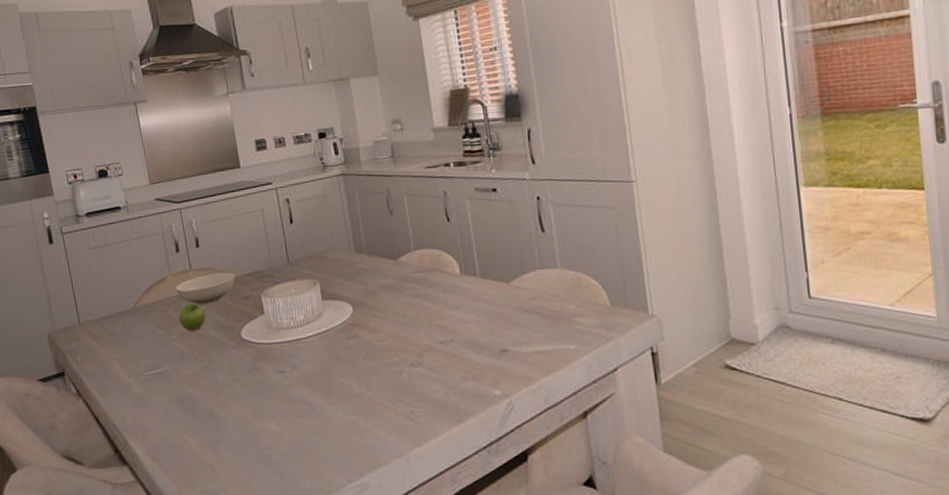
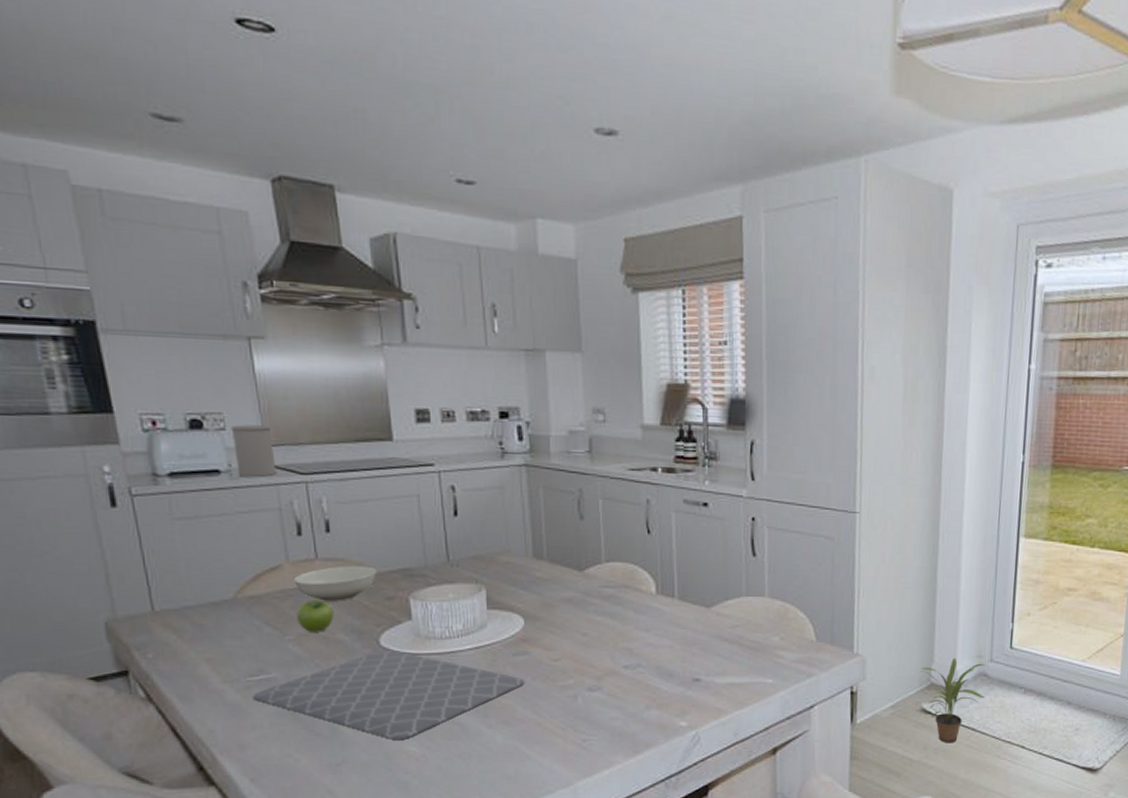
canister: none [126,168,159,211] -> present [231,425,276,478]
placemat: none [151,341,358,419] -> present [253,649,525,739]
potted plant: none [718,311,790,399] -> present [921,657,985,743]

